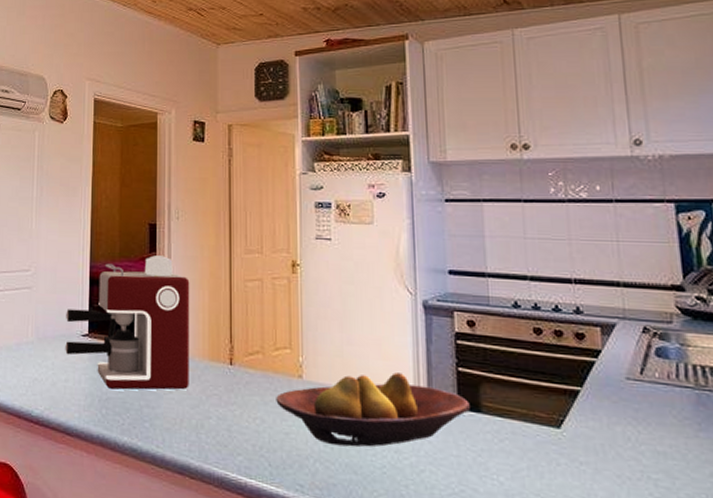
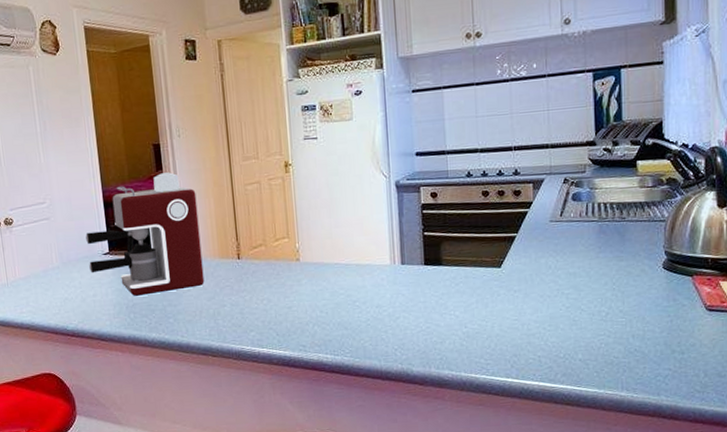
fruit bowl: present [276,373,472,447] -> none [279,244,435,311]

